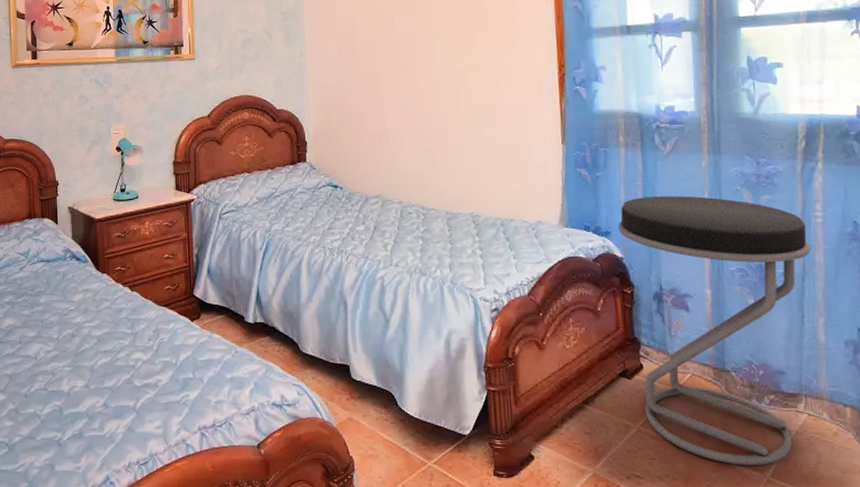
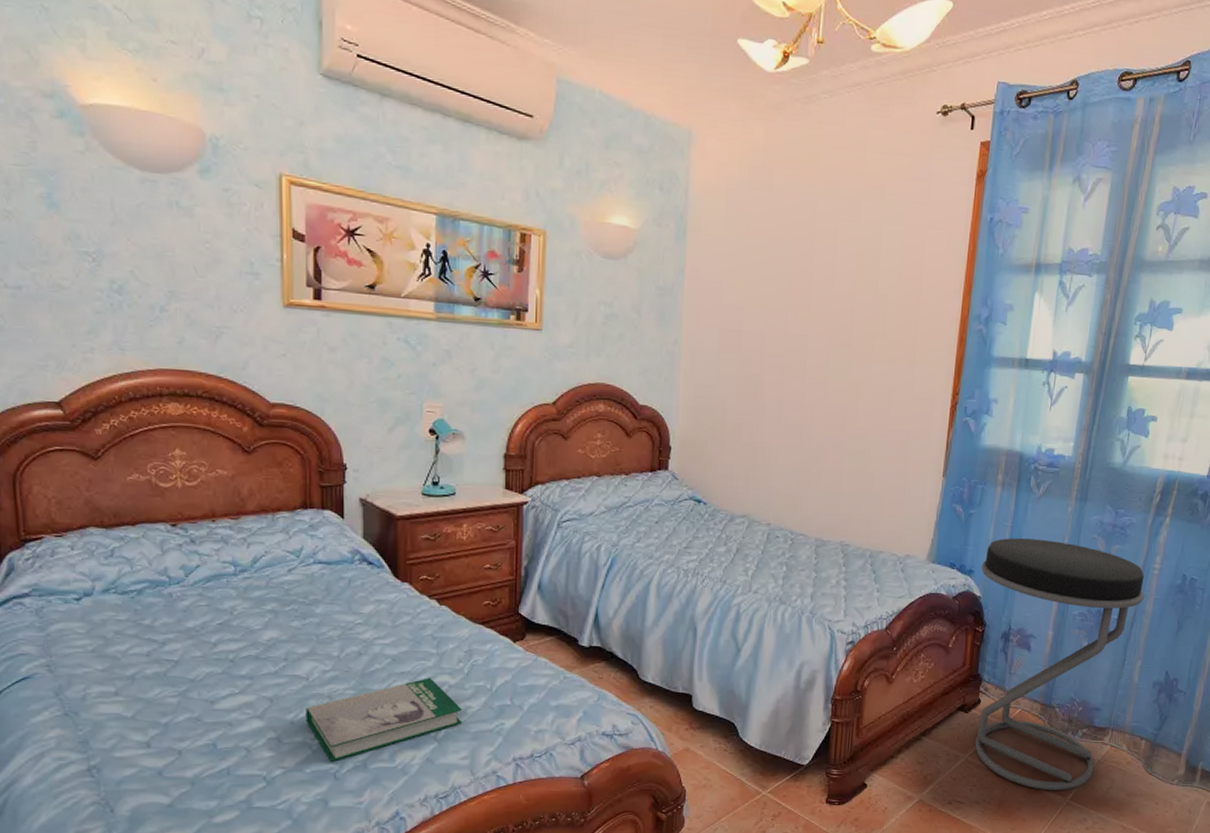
book: none [35,355,154,430] -> present [306,678,462,762]

